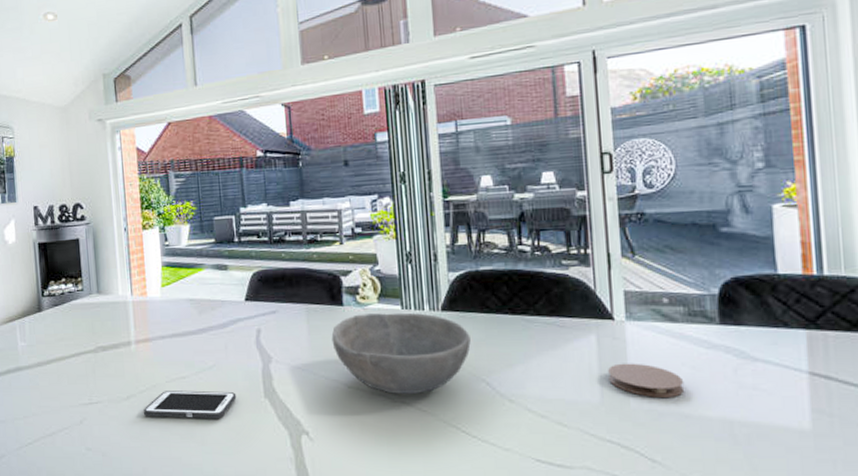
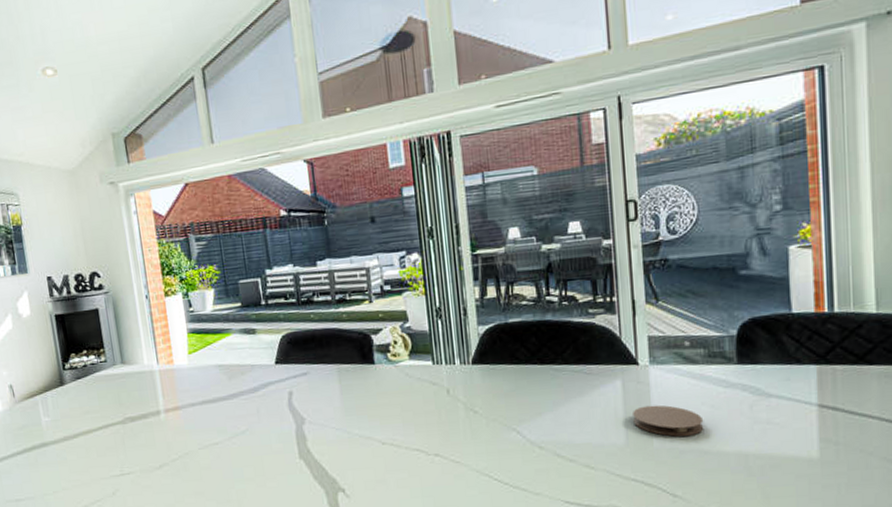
cell phone: present [144,390,237,418] -> none [177,455,271,484]
bowl: present [331,312,471,394] -> none [364,367,501,448]

